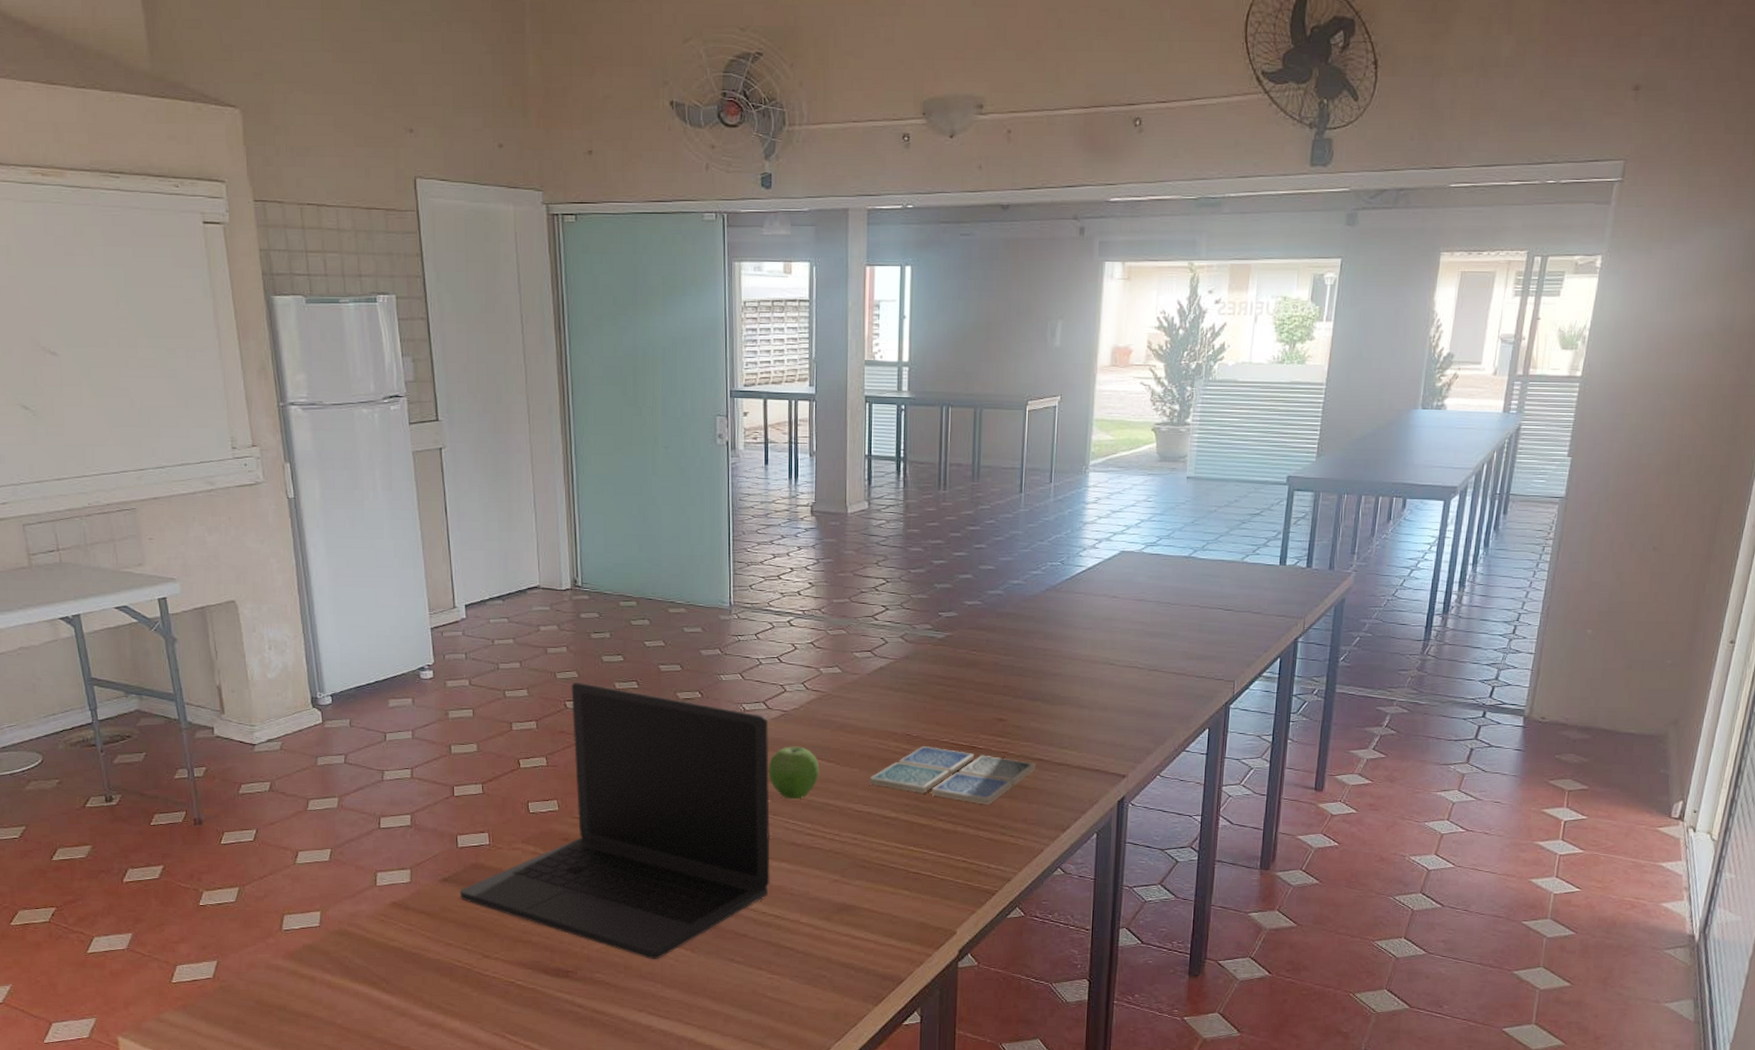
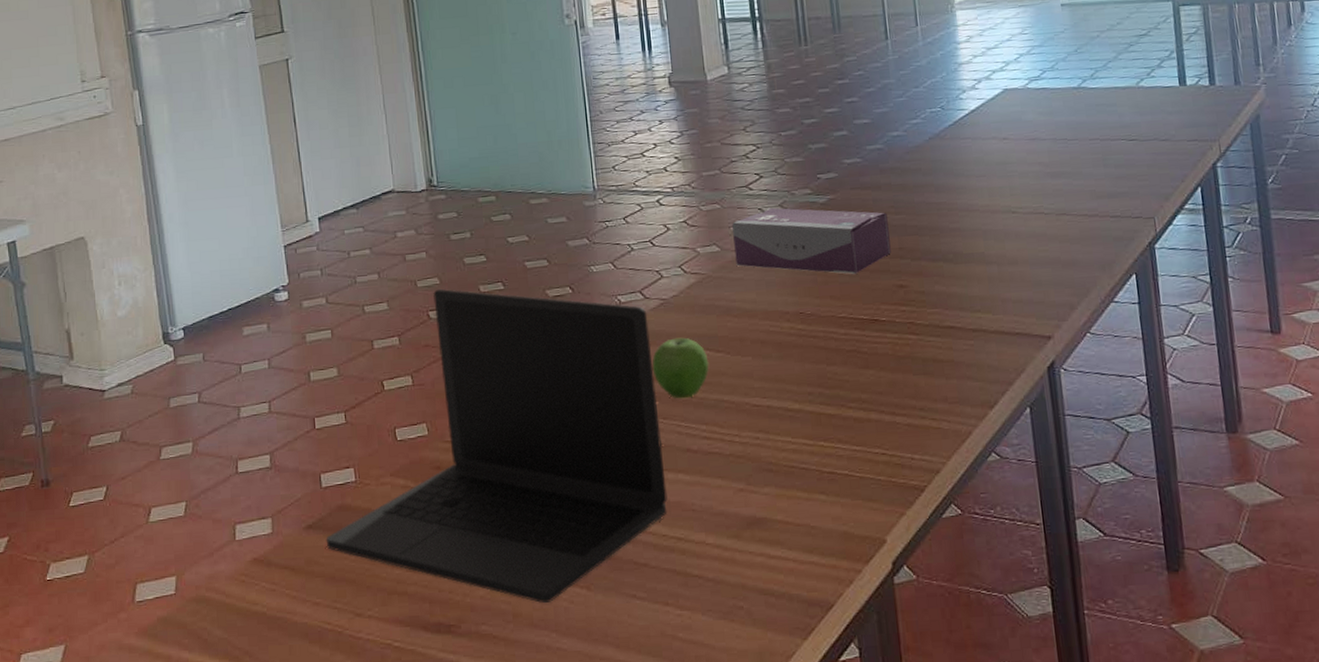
tissue box: none [854,638,997,705] -> present [732,207,891,274]
drink coaster: present [869,746,1035,805] -> none [764,323,948,385]

